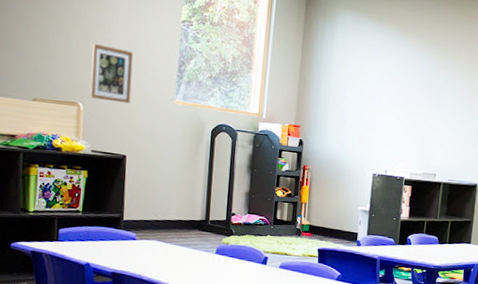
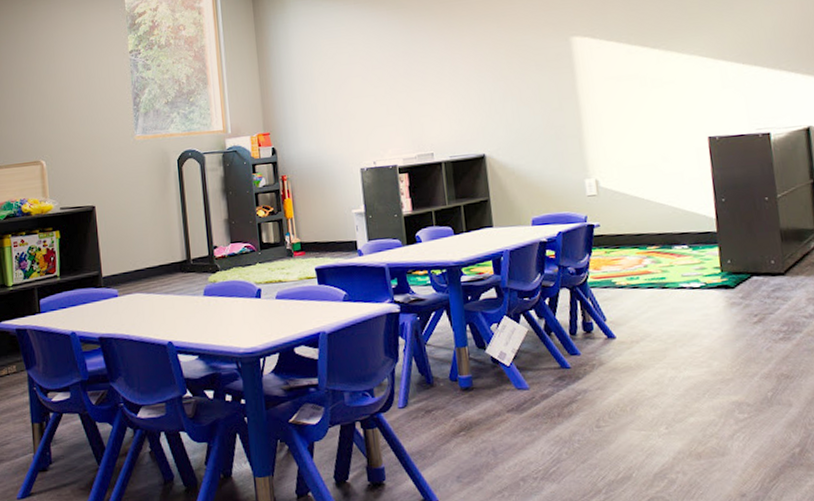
wall art: present [90,43,133,104] -> none [47,95,91,153]

